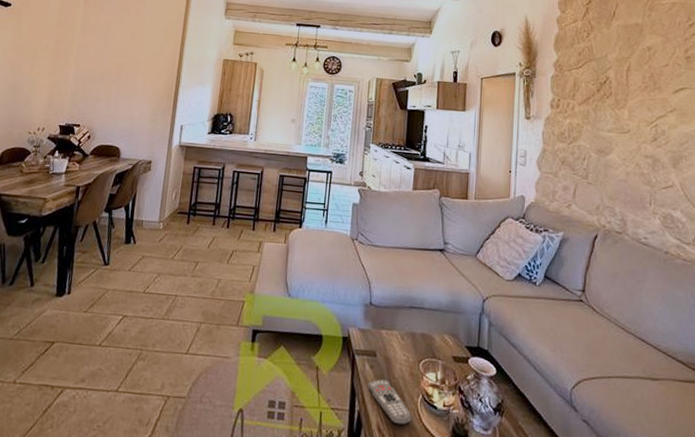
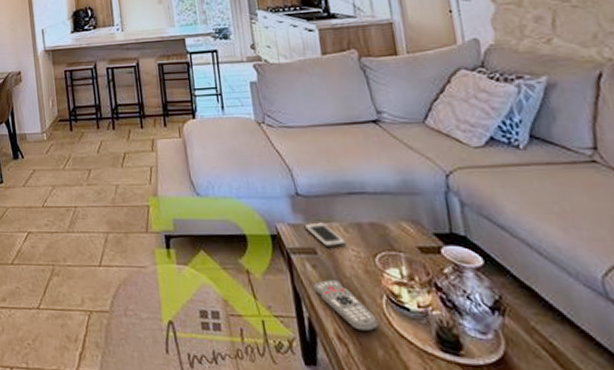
cell phone: none [371,329,400,352] -> present [304,222,346,248]

